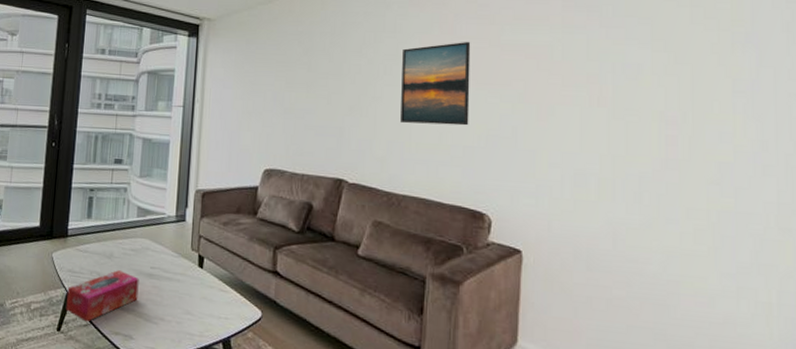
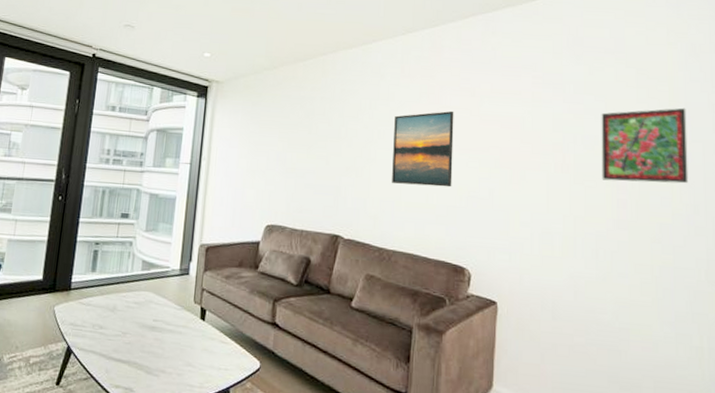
tissue box: present [66,270,139,322] -> none [66,323,142,376]
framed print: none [646,28,755,116] -> present [601,107,689,184]

